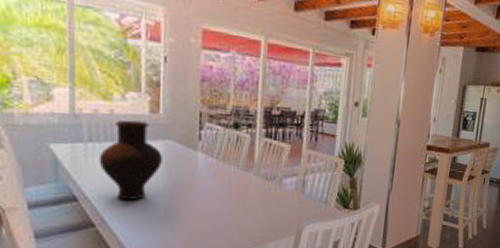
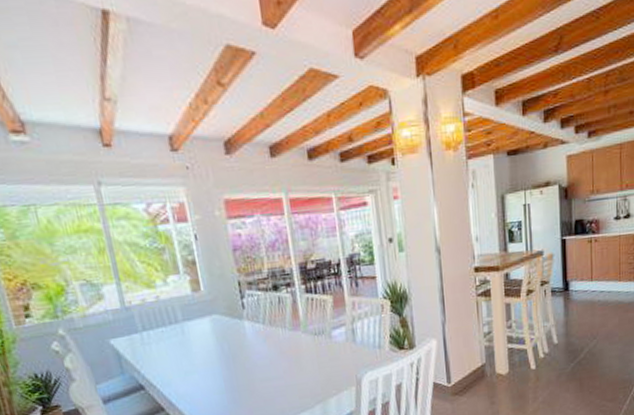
vase: present [98,120,162,201] -> none [155,301,213,381]

